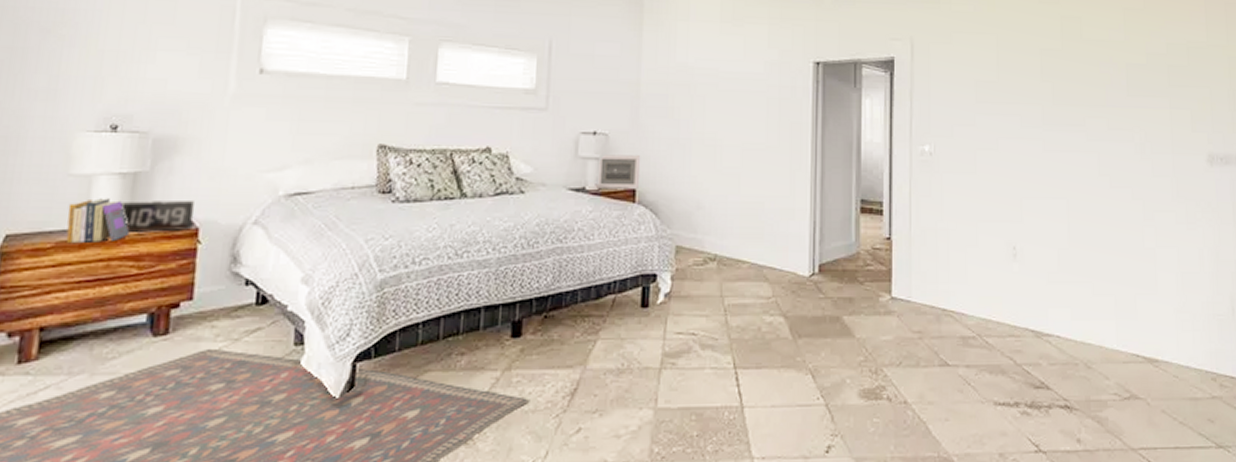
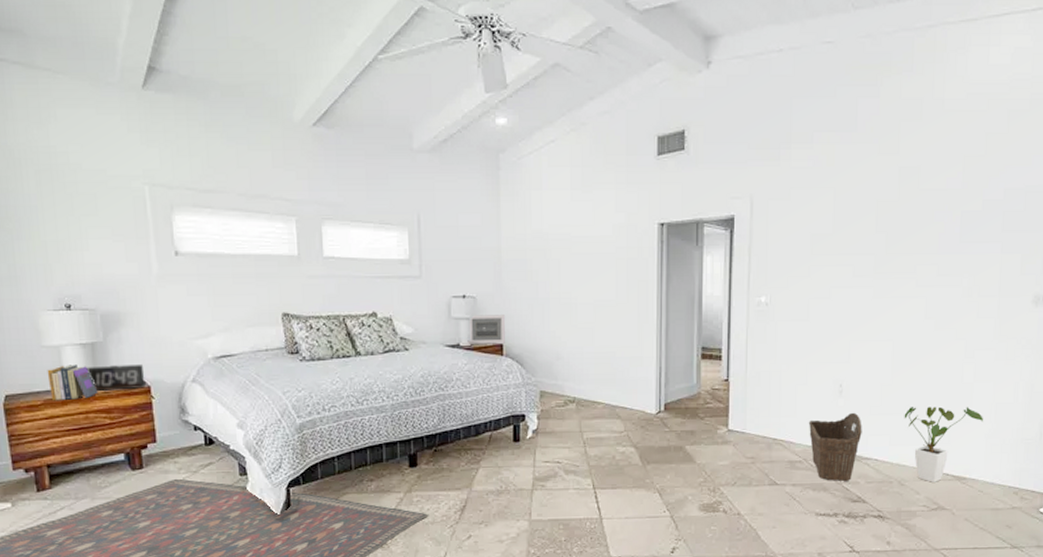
wicker basket: none [980,279,1041,362] -> present [808,412,862,481]
house plant: none [1085,275,1170,365] -> present [904,406,983,482]

